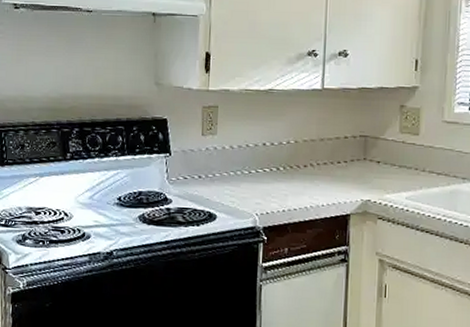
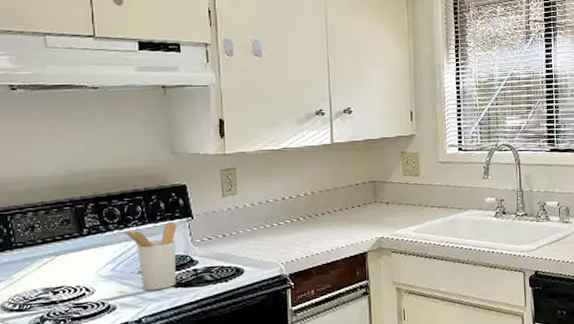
utensil holder: none [103,156,154,224] -> present [123,222,177,290]

